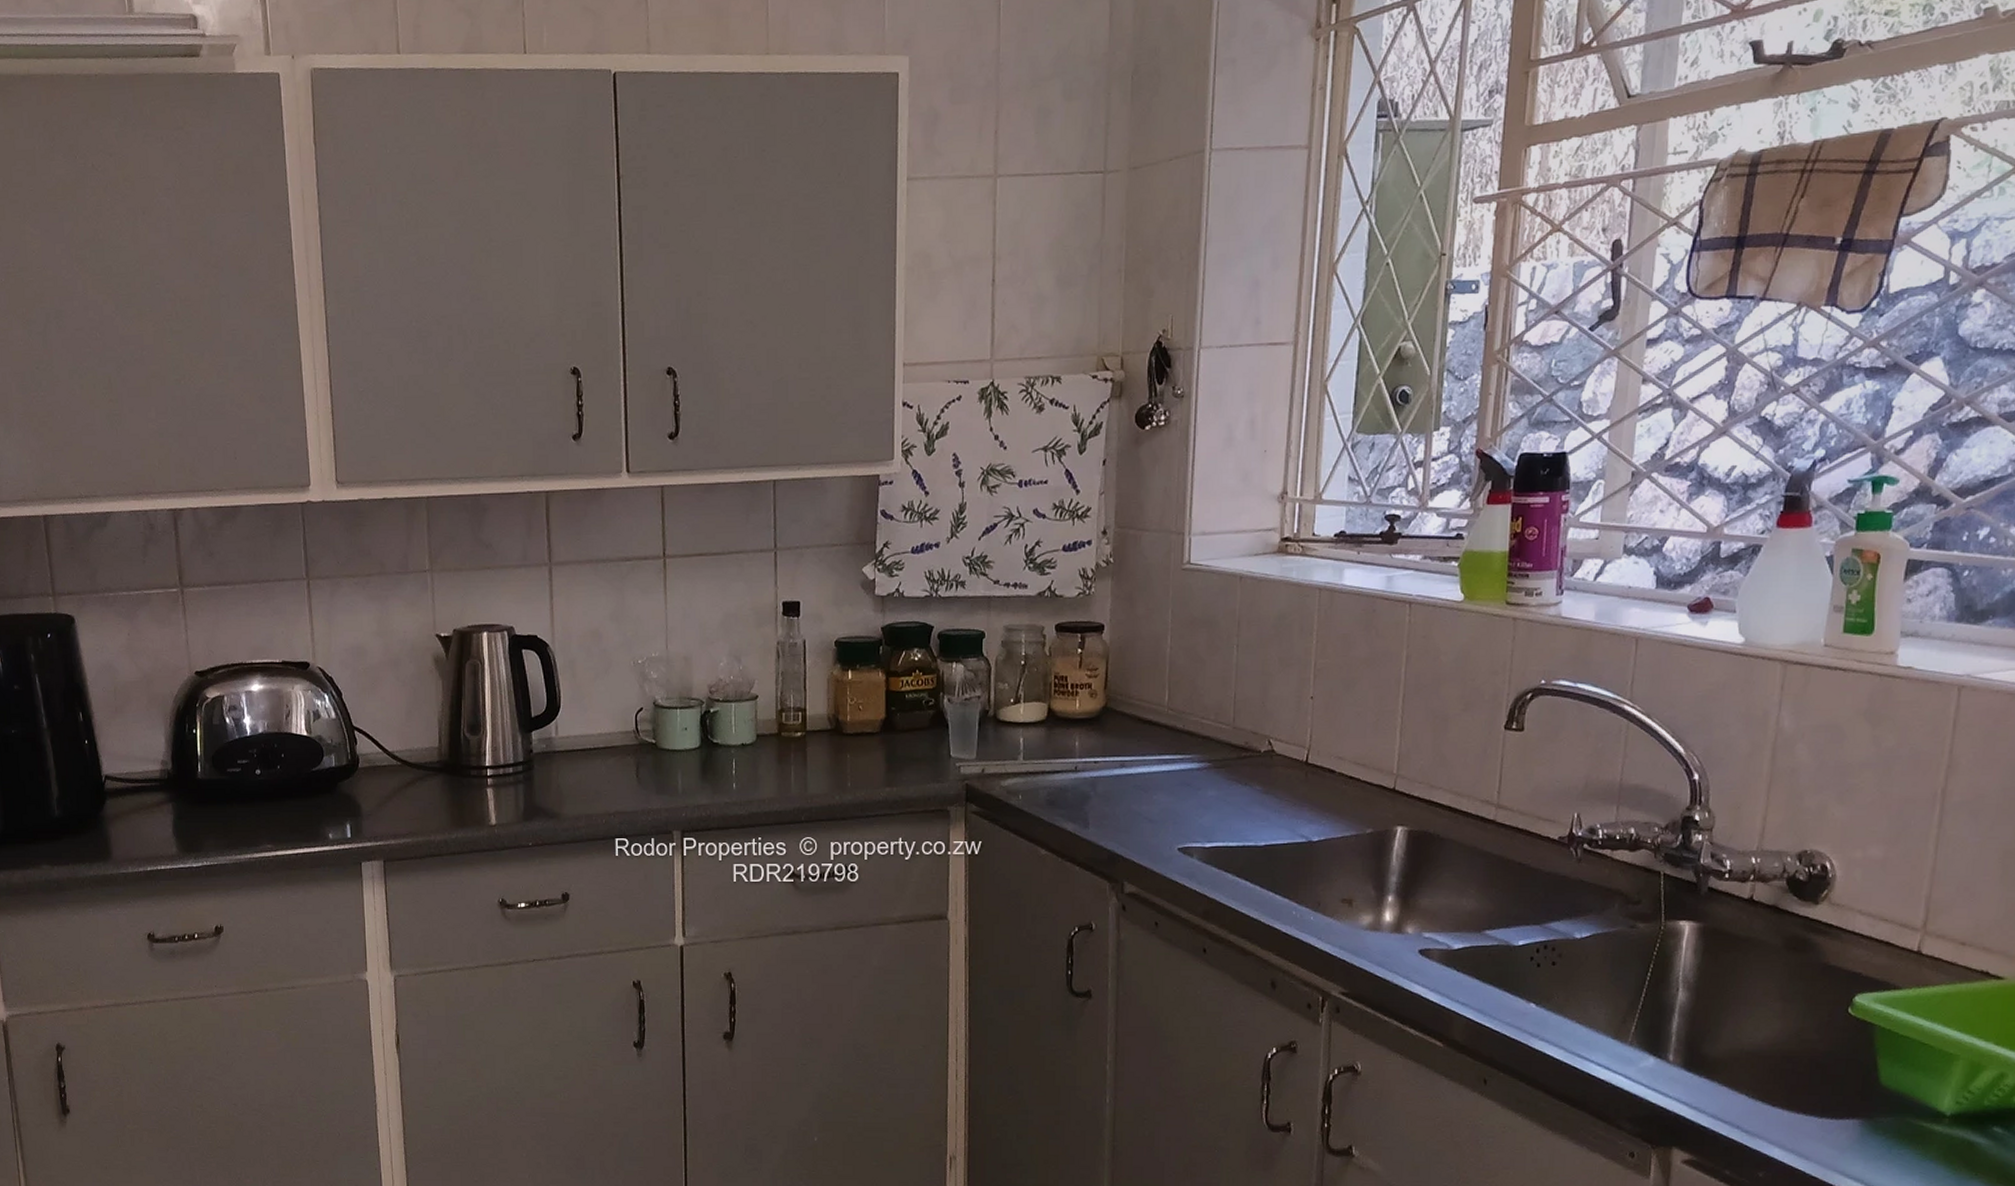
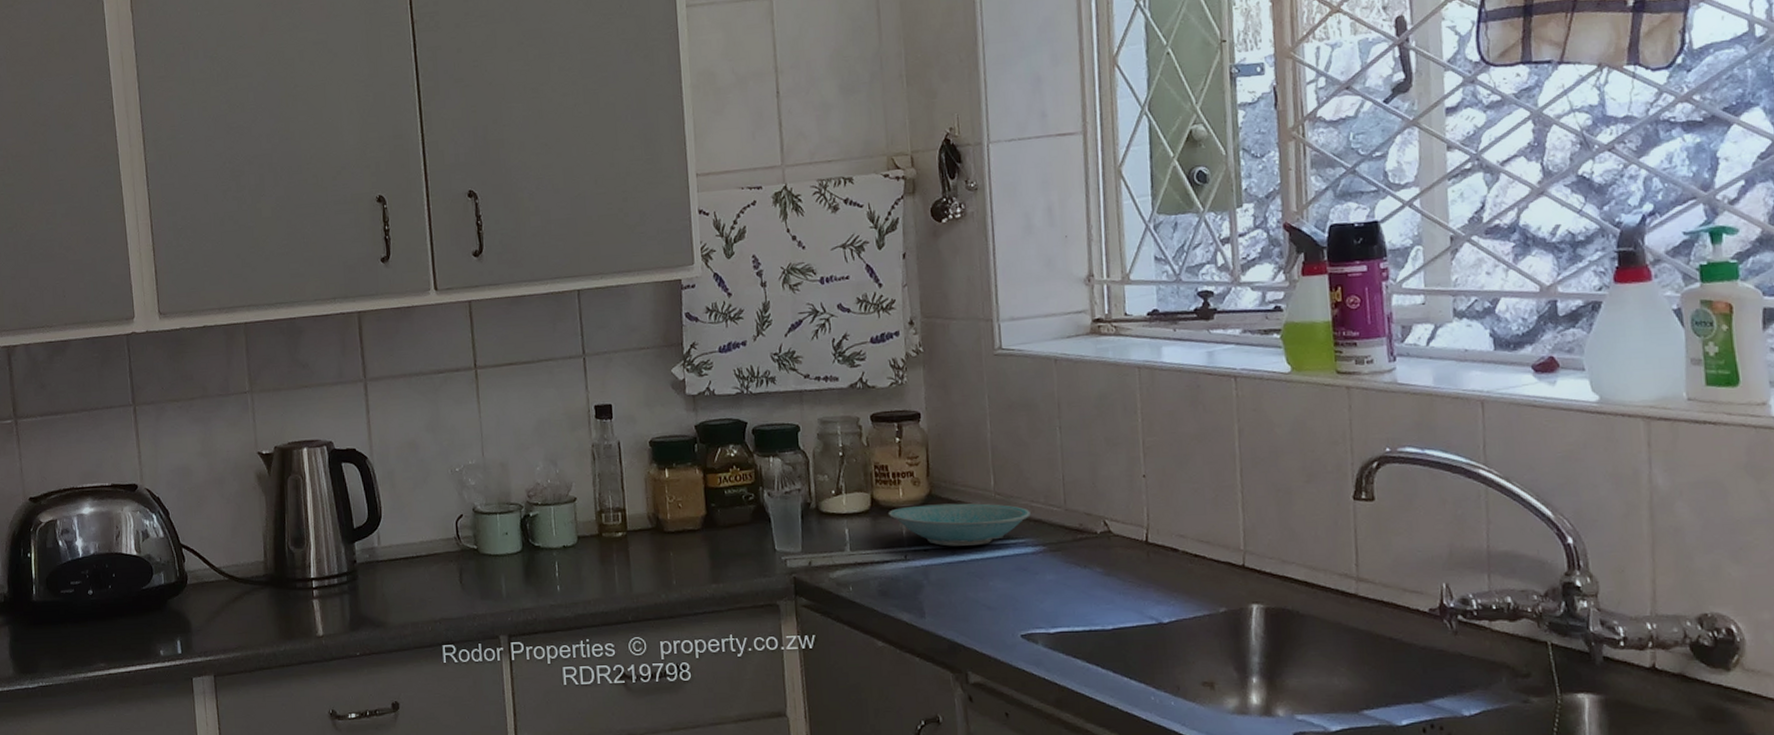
bowl: none [1063,717,1200,759] -> present [887,503,1031,546]

